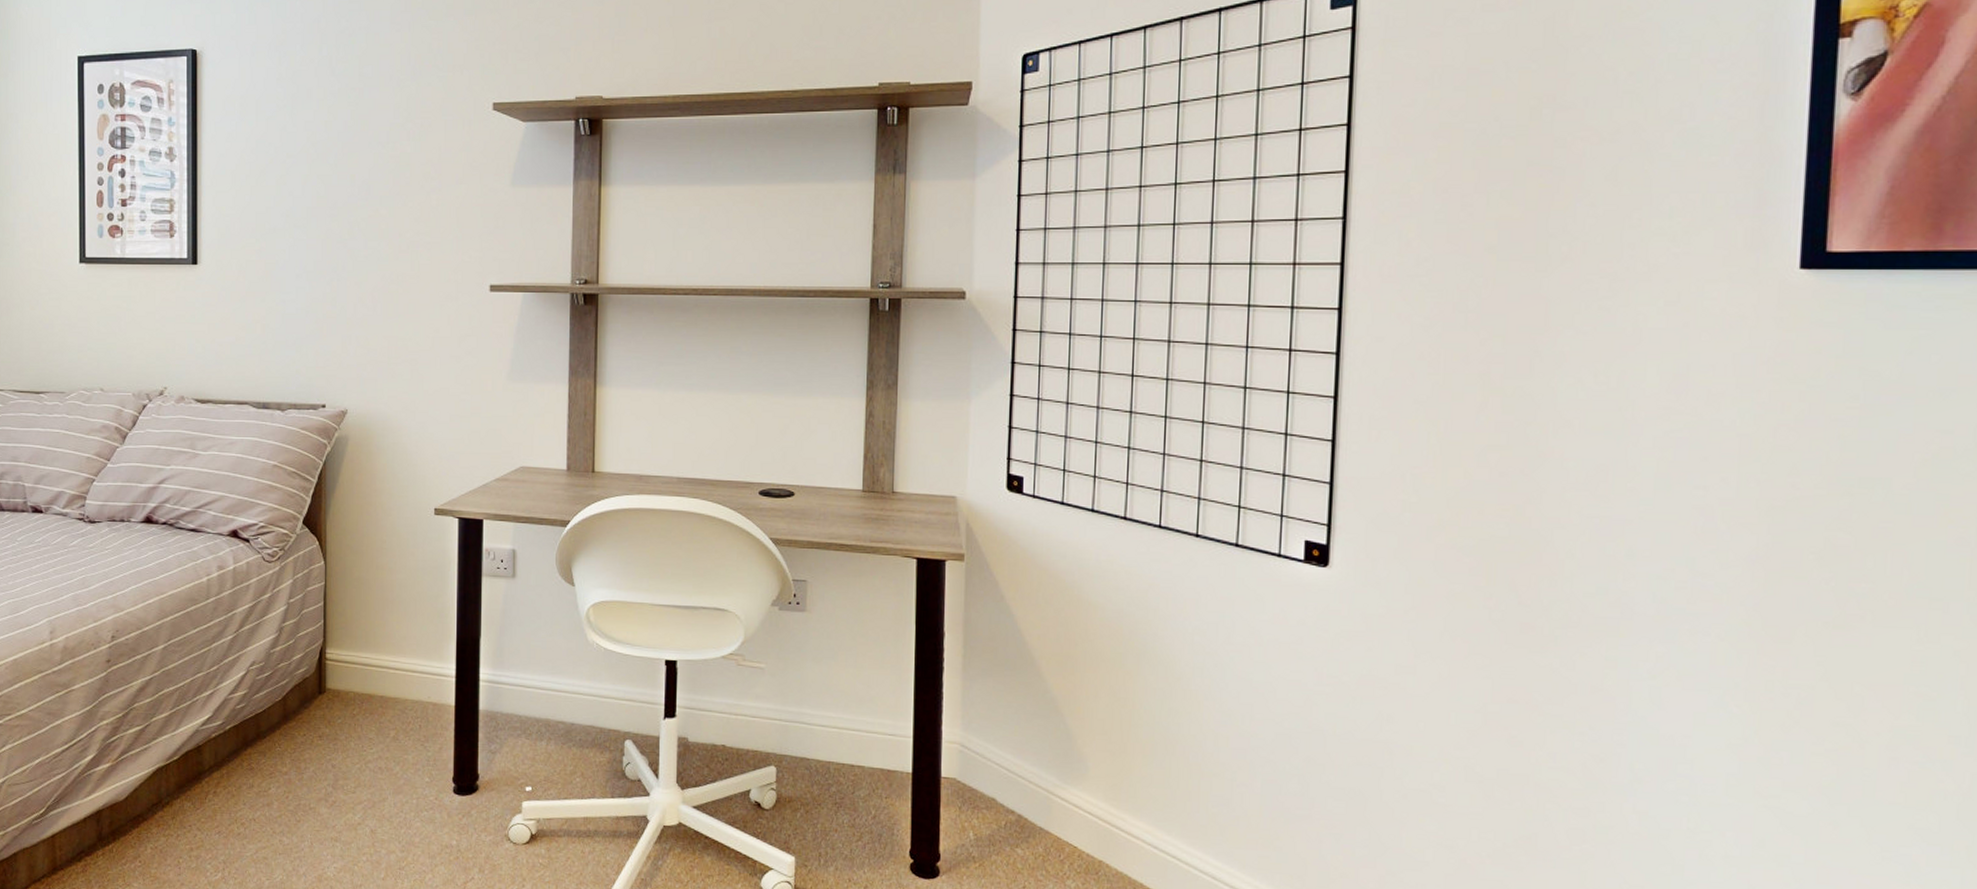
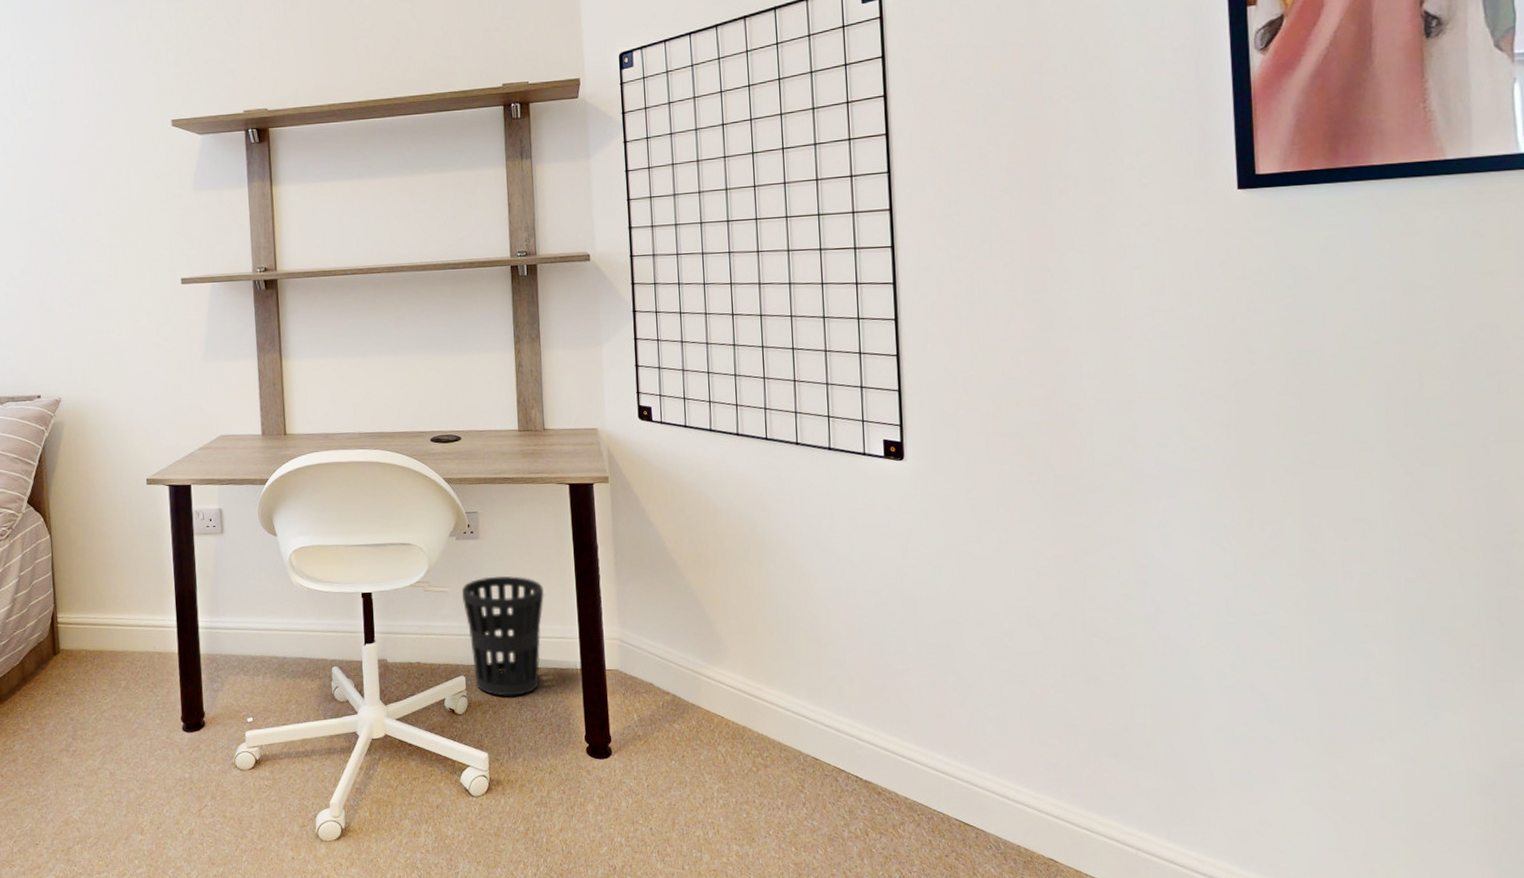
wastebasket: none [781,655,877,796] -> present [462,576,545,696]

